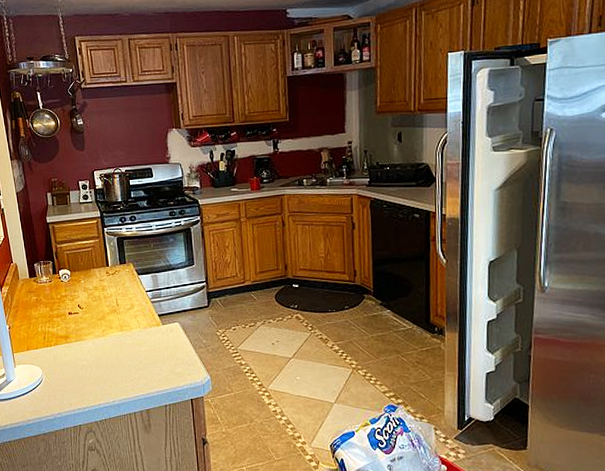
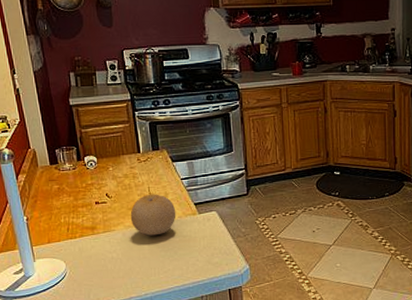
fruit: none [99,305,142,345] -> present [130,194,176,236]

